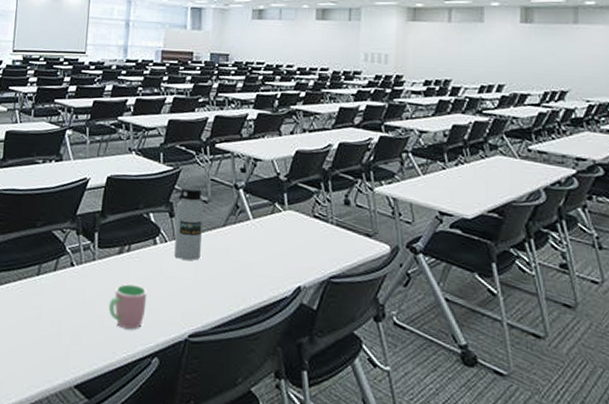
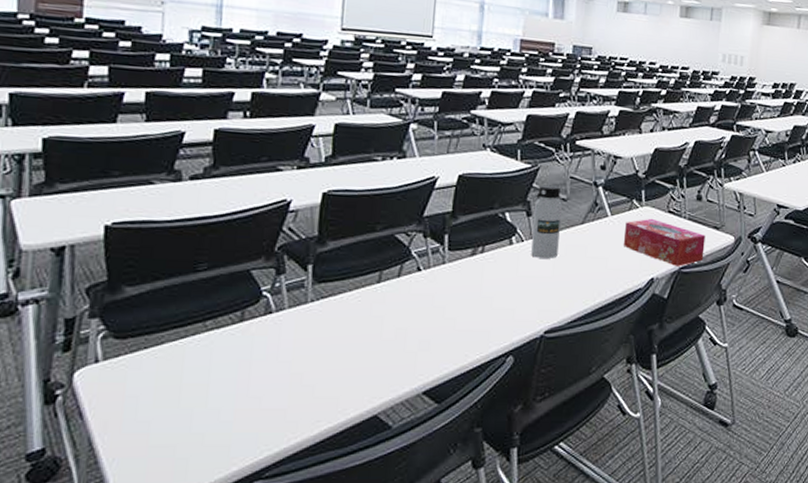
cup: present [108,284,147,329] -> none [460,286,502,330]
tissue box: none [266,222,356,276] -> present [623,218,706,266]

